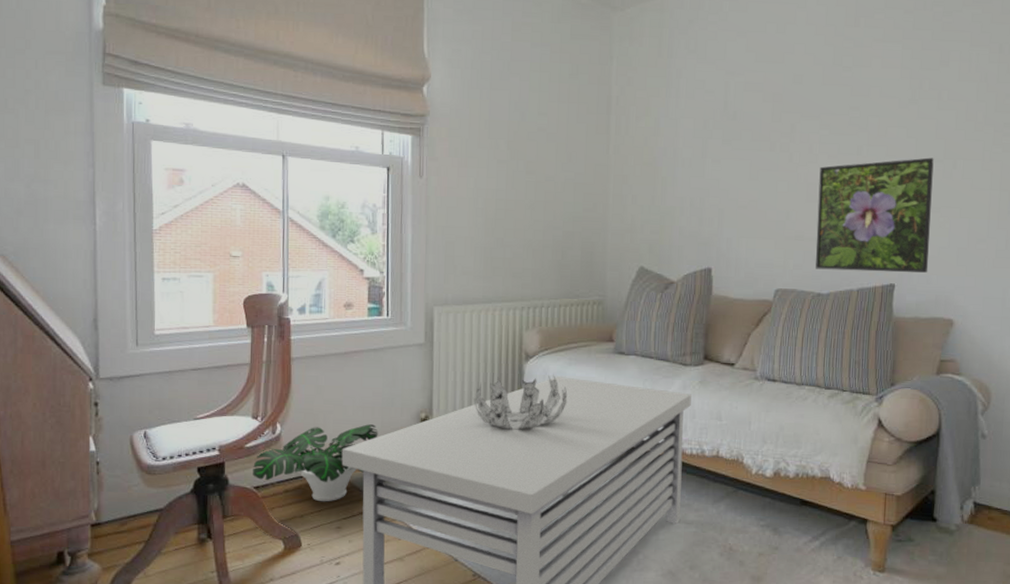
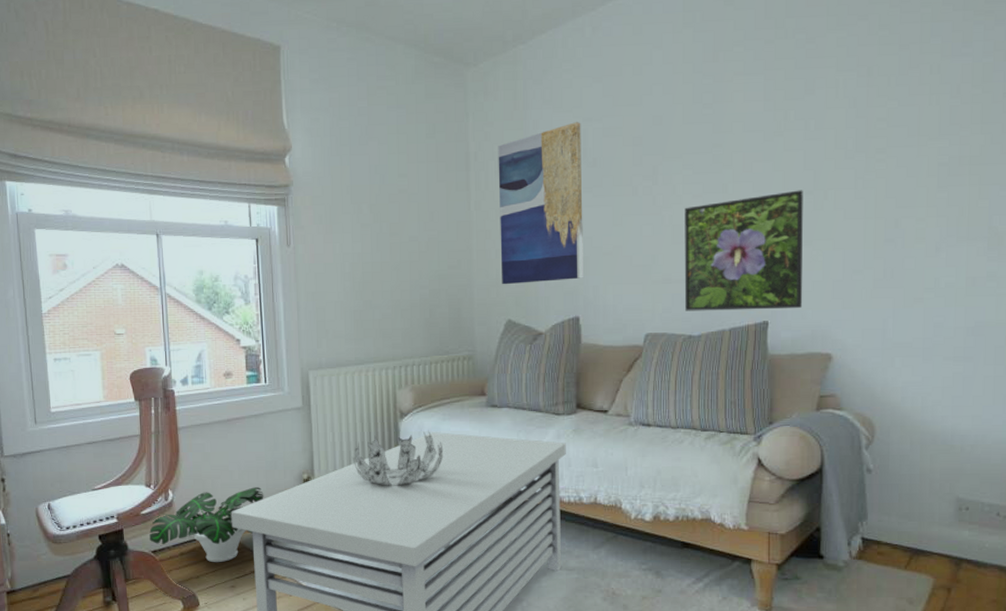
wall art: none [636,74,724,232] -> present [498,122,583,285]

